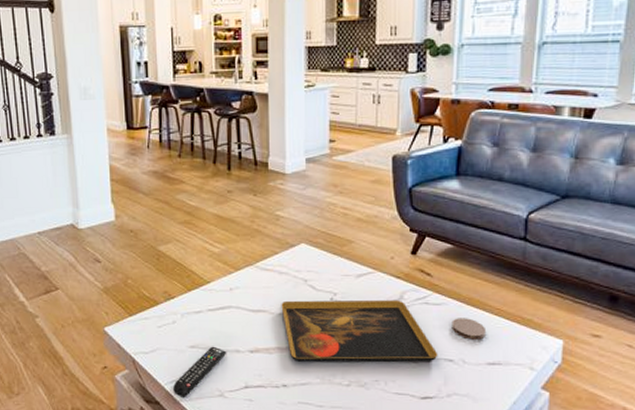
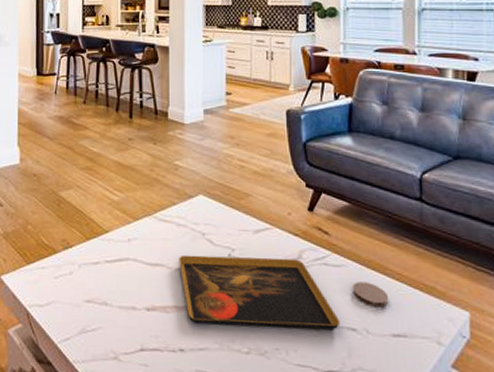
remote control: present [173,346,227,397] -> none [67,301,123,358]

